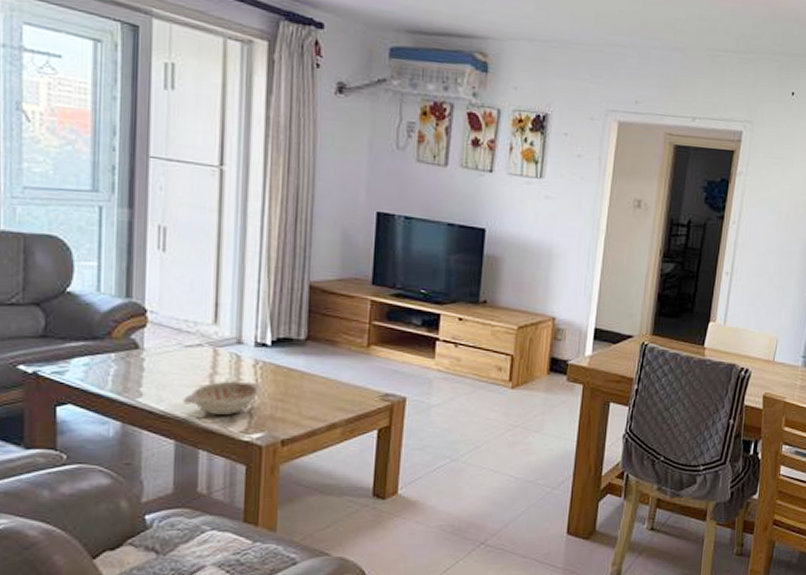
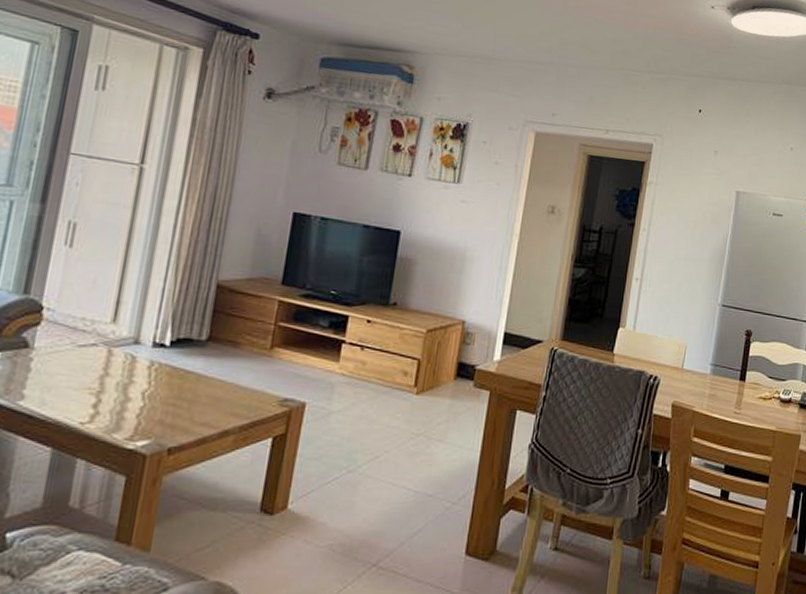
decorative bowl: present [183,381,263,416] -> none [68,383,155,421]

